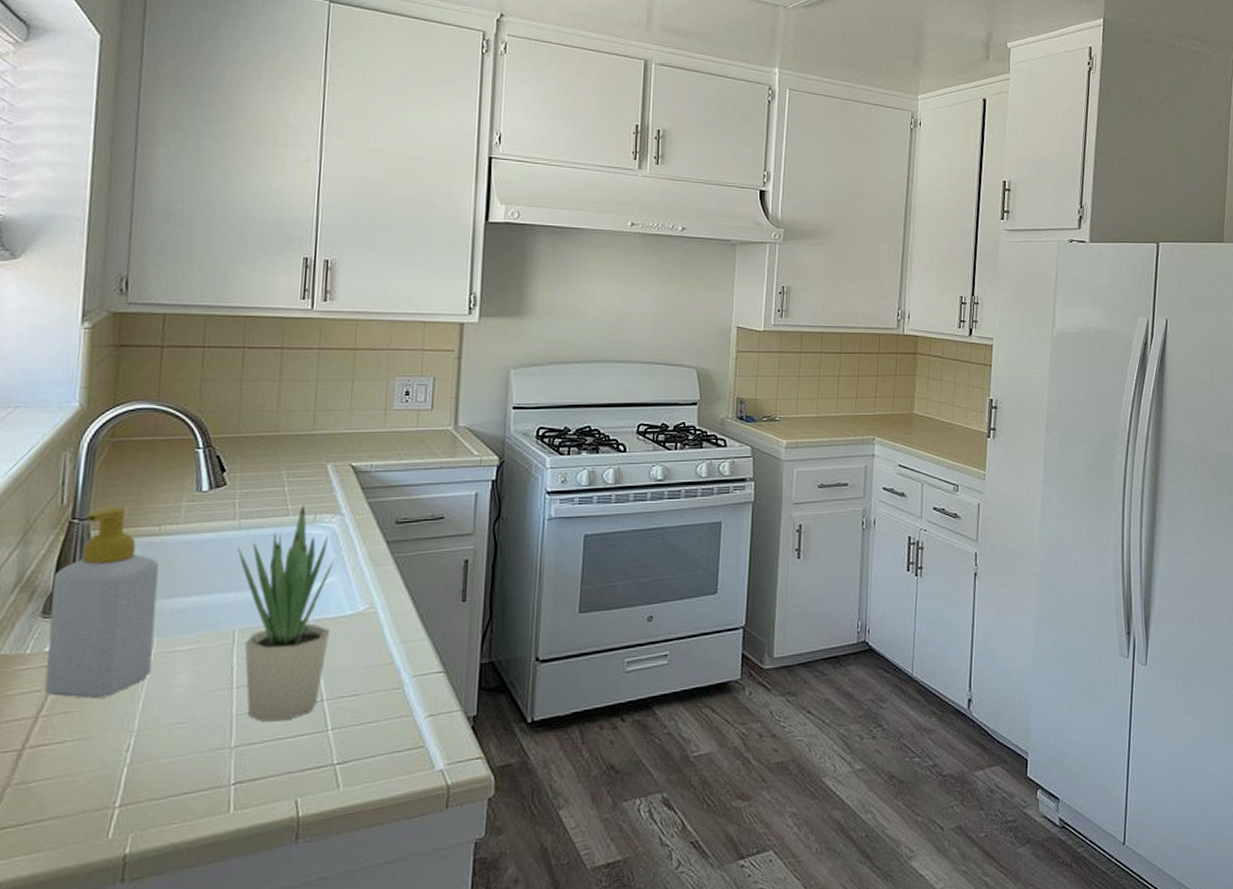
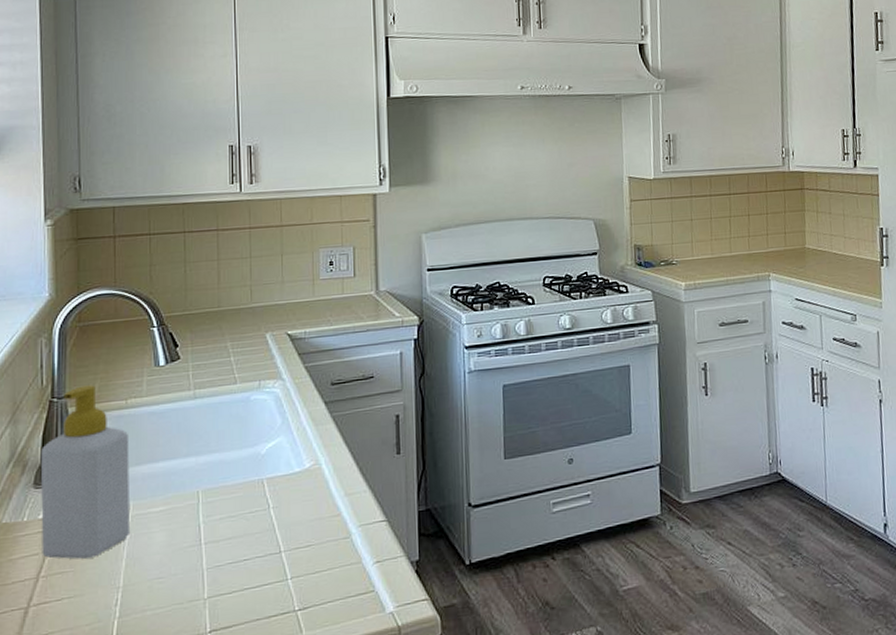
potted plant: present [237,504,336,722] -> none [195,372,283,574]

